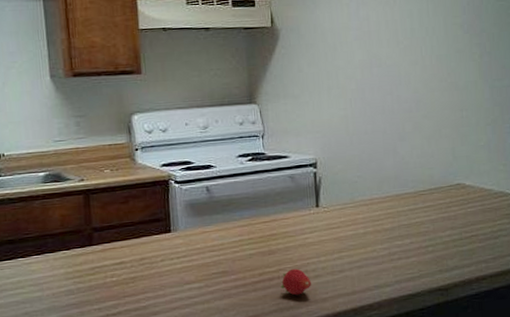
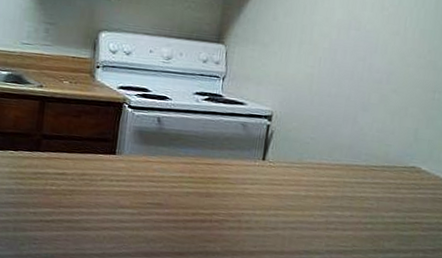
fruit: present [280,268,311,296] -> none [210,215,242,243]

